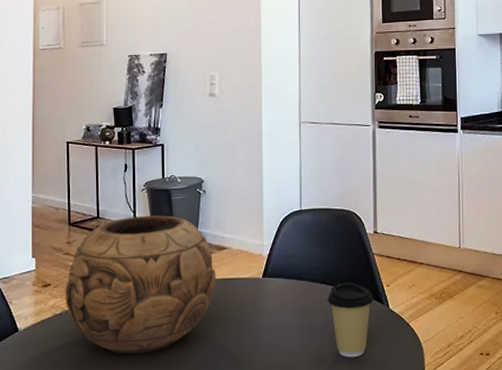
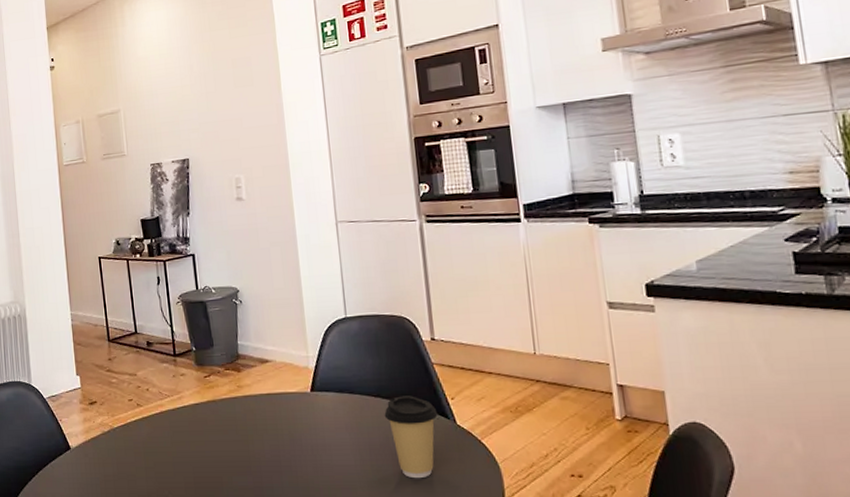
decorative bowl: present [64,215,216,354] -> none [110,328,262,473]

